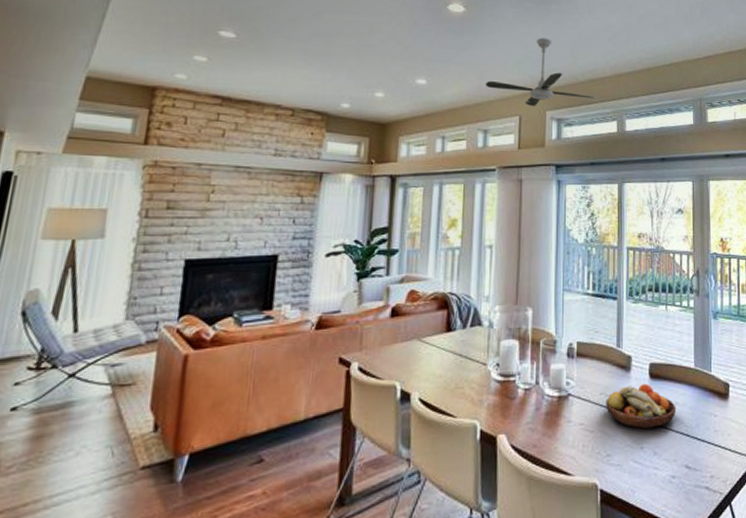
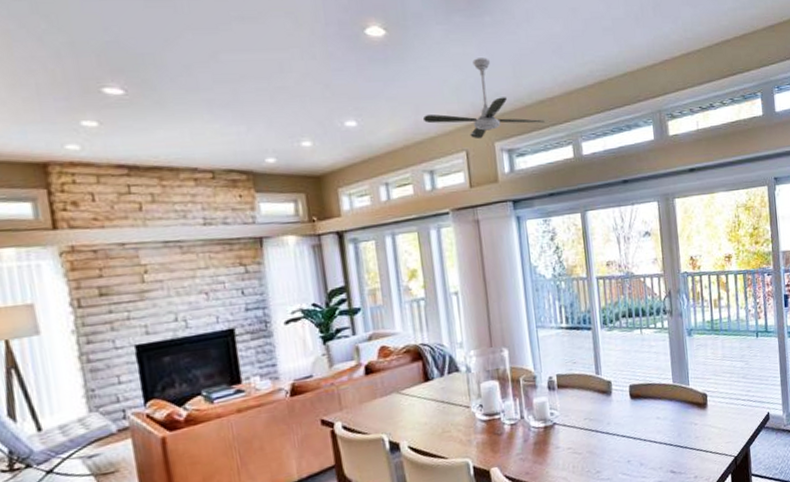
fruit bowl: present [606,383,676,430] -> none [591,404,659,445]

